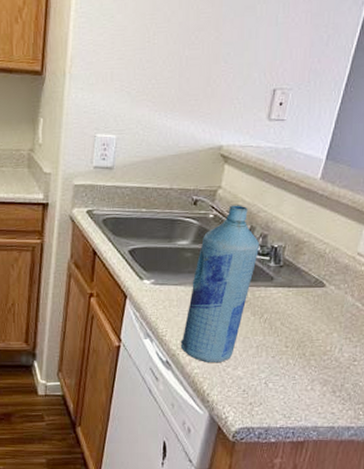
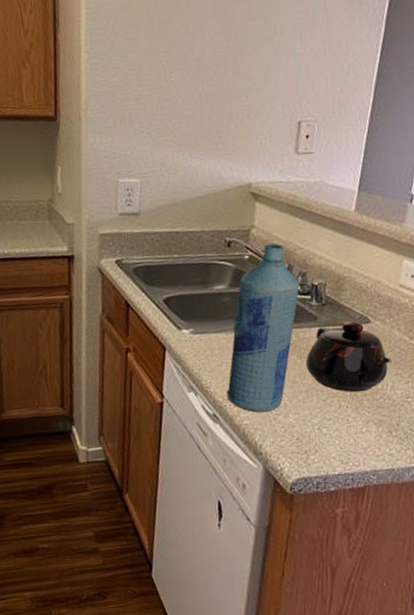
teapot: none [258,284,343,352] -> present [305,321,393,393]

